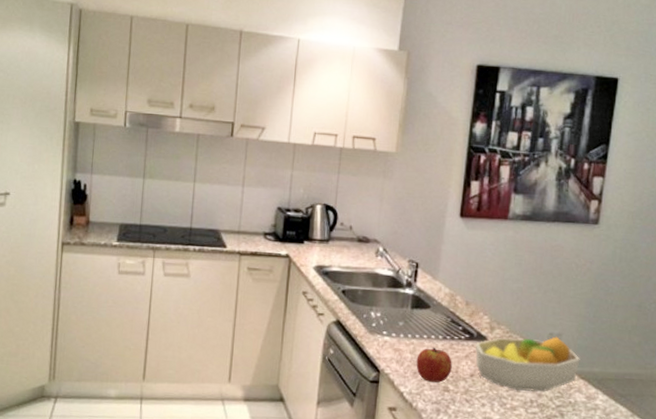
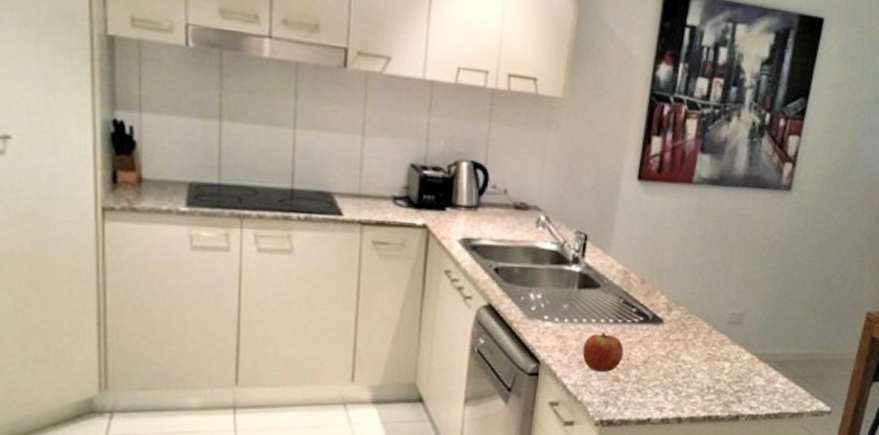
fruit bowl: present [475,336,580,392] -> none [649,316,762,377]

